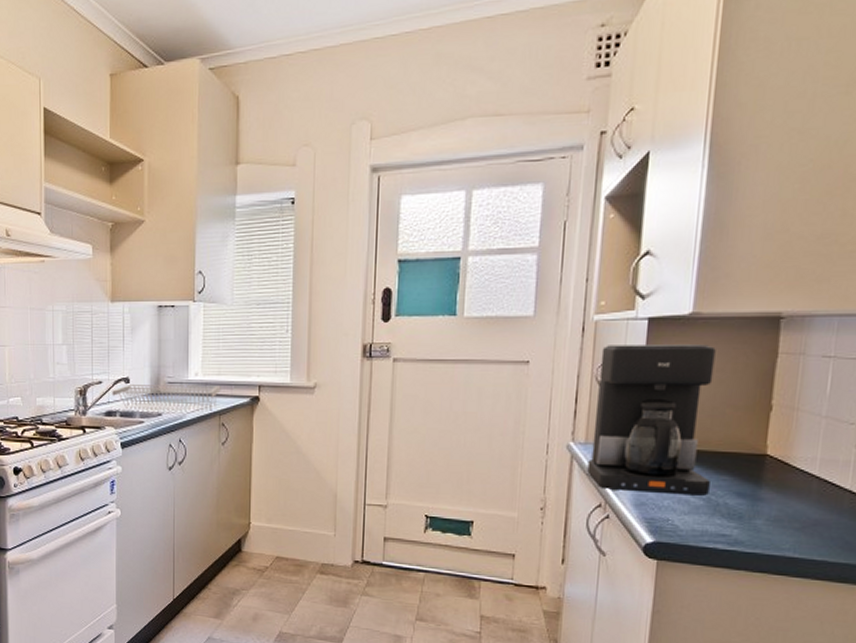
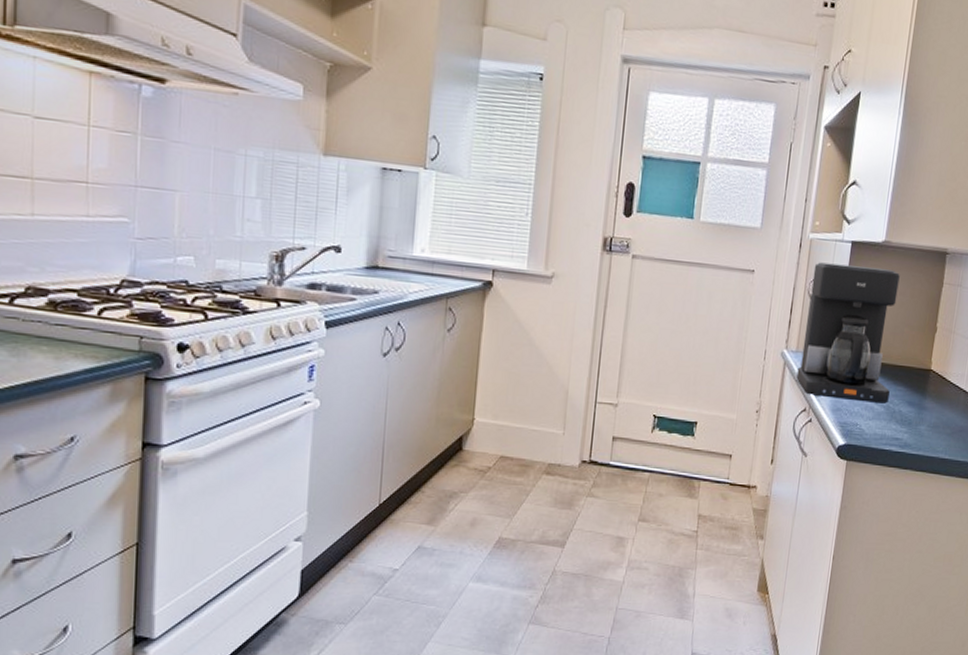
dish rack: present [112,383,221,411] -> none [318,253,450,293]

